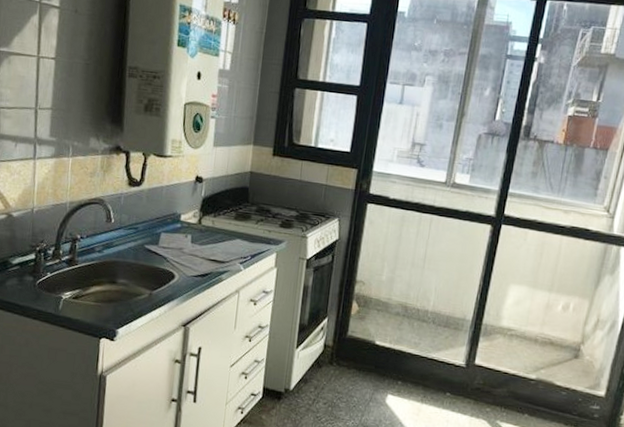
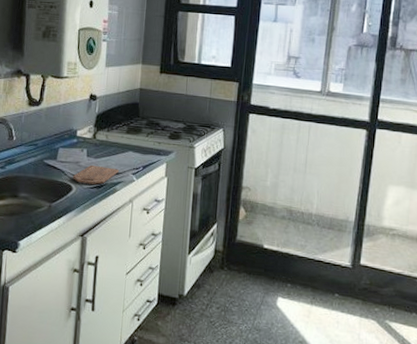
cutting board: none [175,251,225,273] -> present [72,164,119,184]

